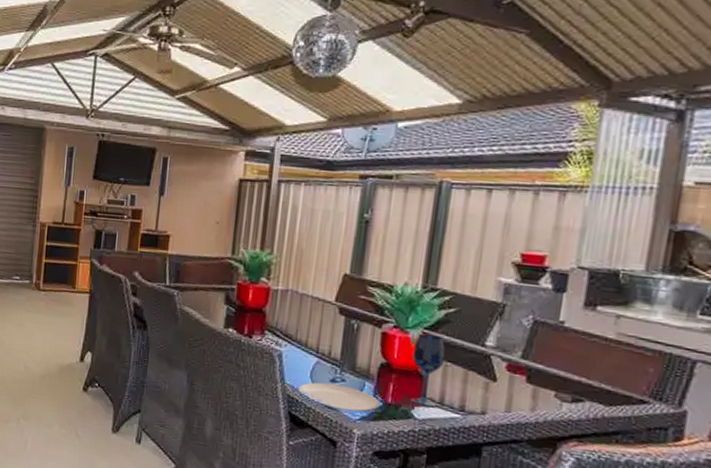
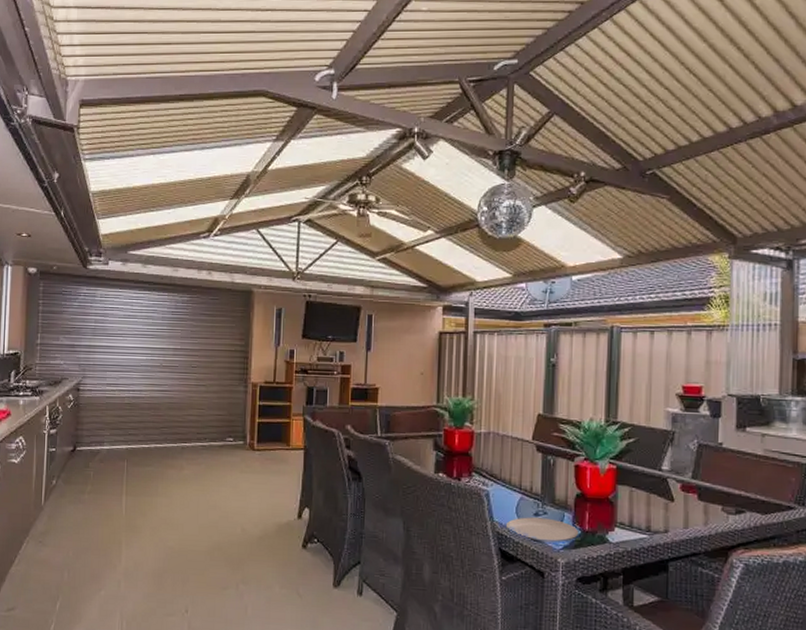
wineglass: present [409,333,446,408] -> none [602,463,630,531]

